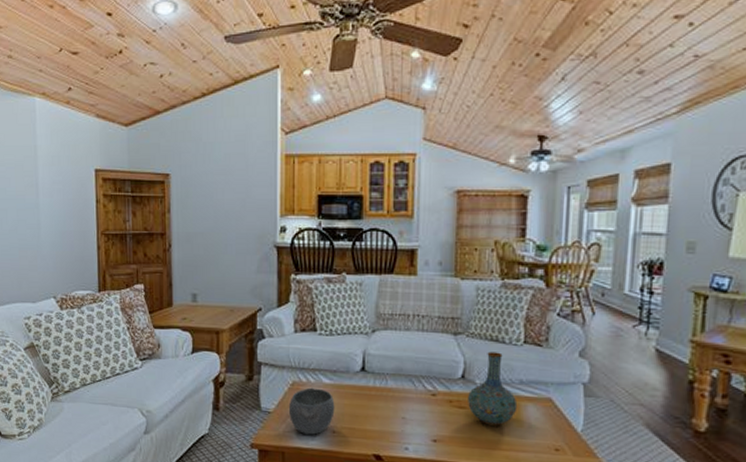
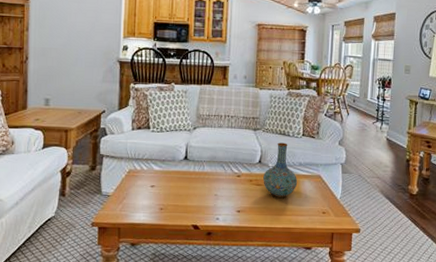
bowl: present [289,387,335,435] -> none [125,174,163,212]

